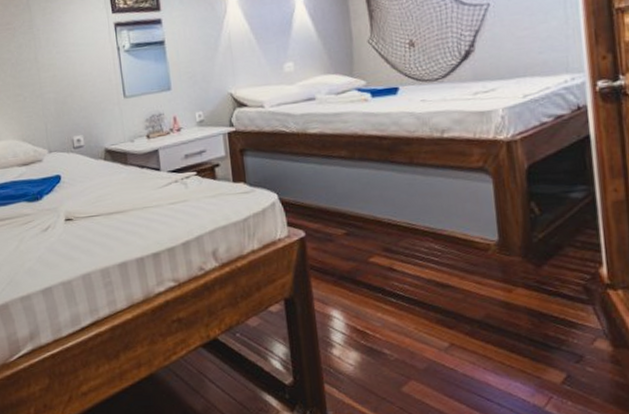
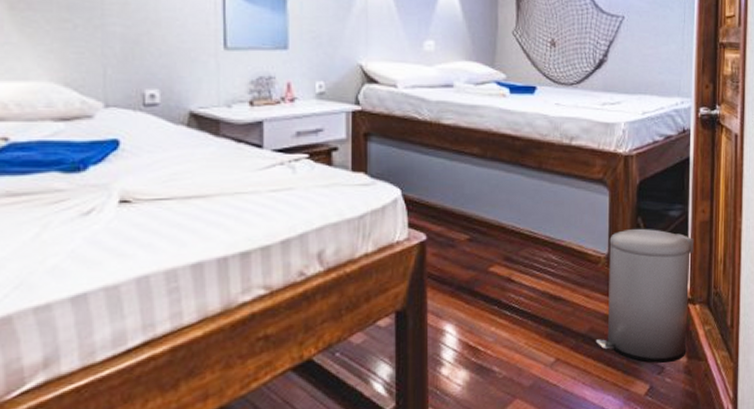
pedal bin: none [493,213,611,351] -> present [595,228,694,363]

